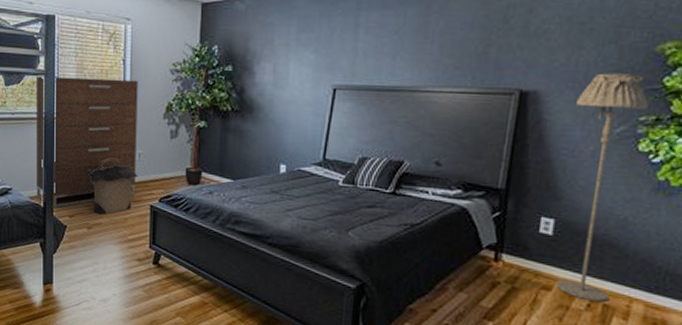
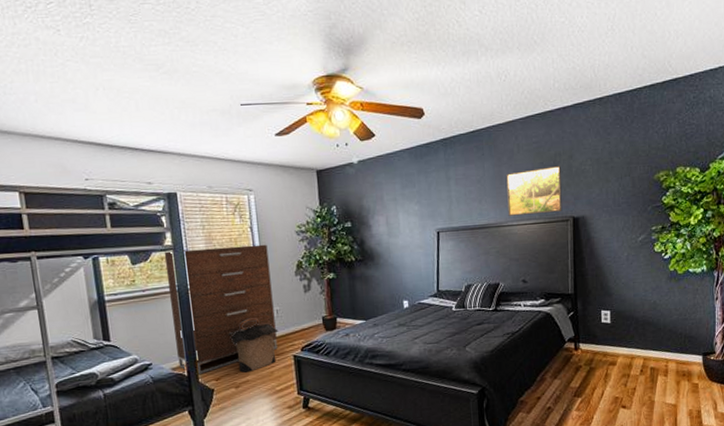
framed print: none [429,20,513,82] -> present [506,165,562,216]
floor lamp: present [556,73,649,303] -> none [611,197,656,368]

